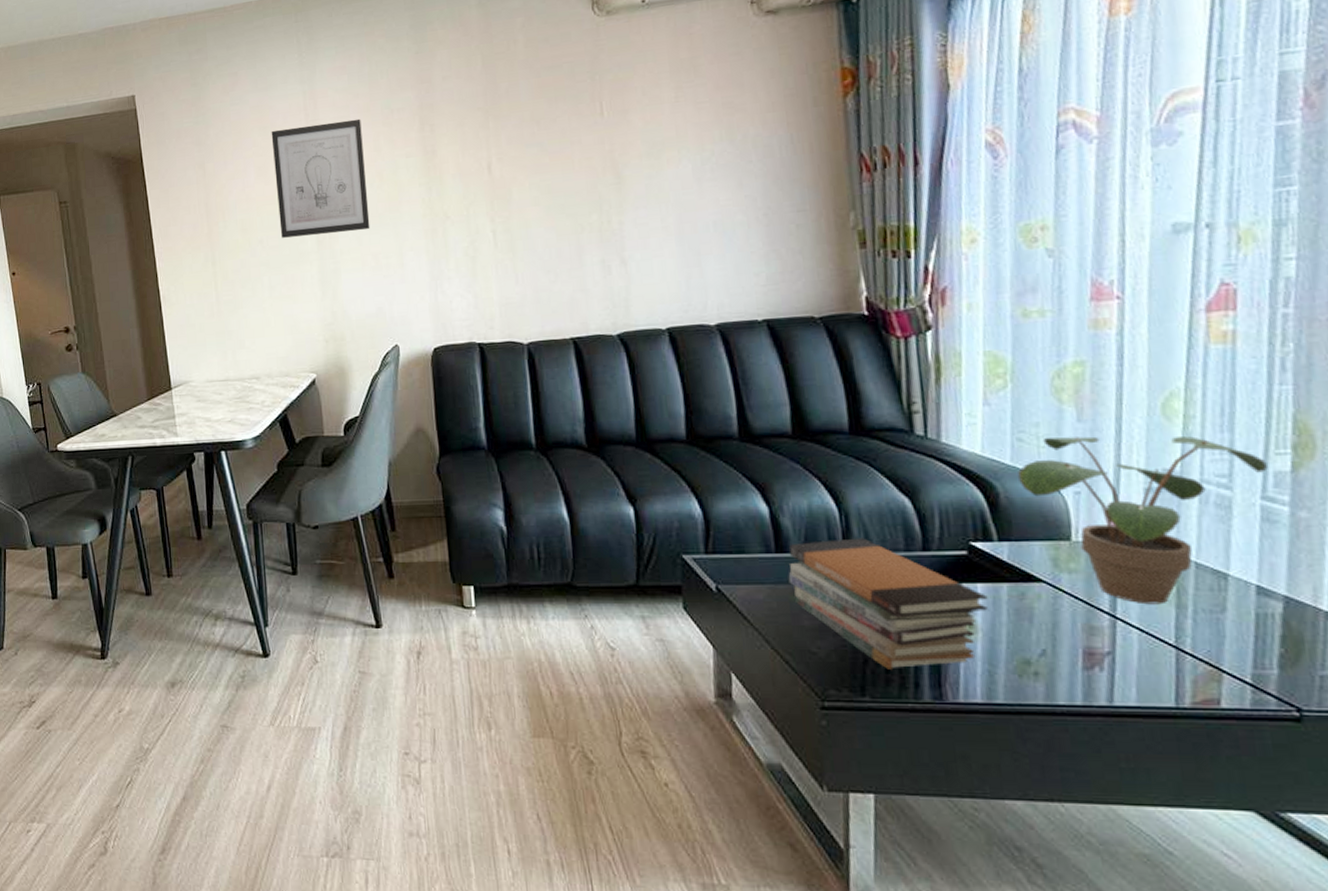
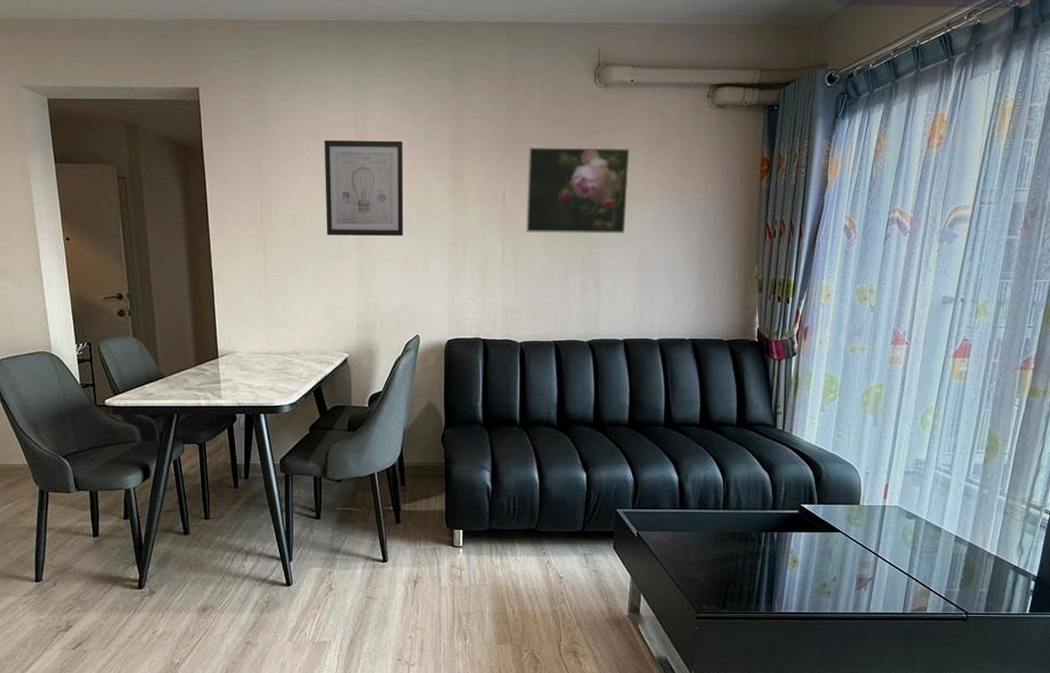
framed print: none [514,84,655,207] -> present [525,147,630,234]
book stack: present [788,538,988,670] -> none [686,500,807,591]
potted plant: present [1018,436,1268,605] -> none [835,435,971,547]

